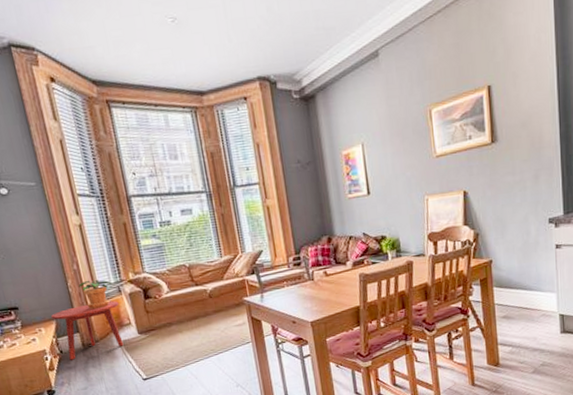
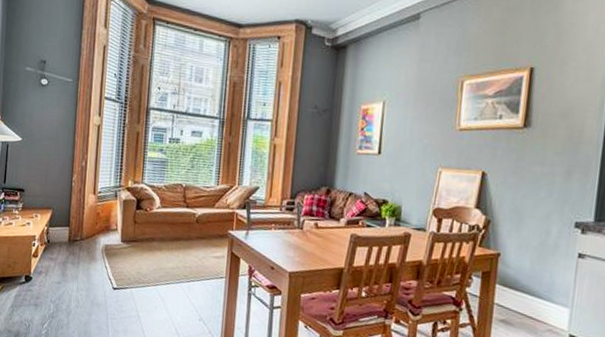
side table: present [50,301,124,361] -> none [49,201,112,252]
potted plant: present [78,279,114,310] -> none [81,179,113,209]

